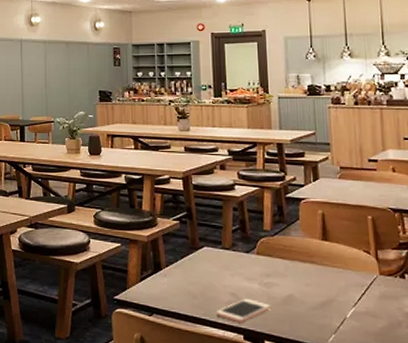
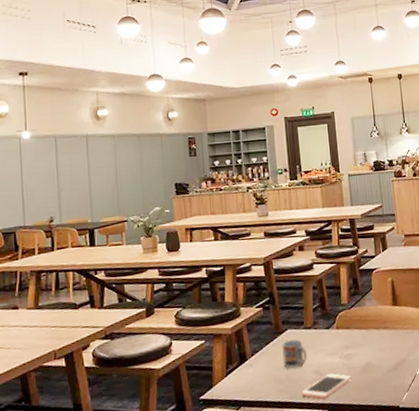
cup: none [198,258,223,287] -> present [282,339,307,369]

